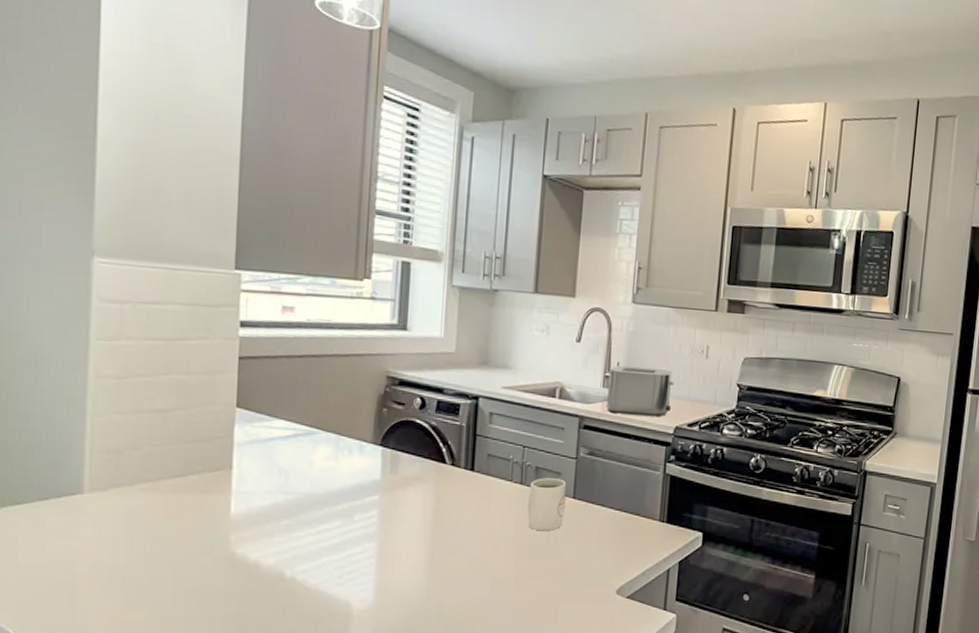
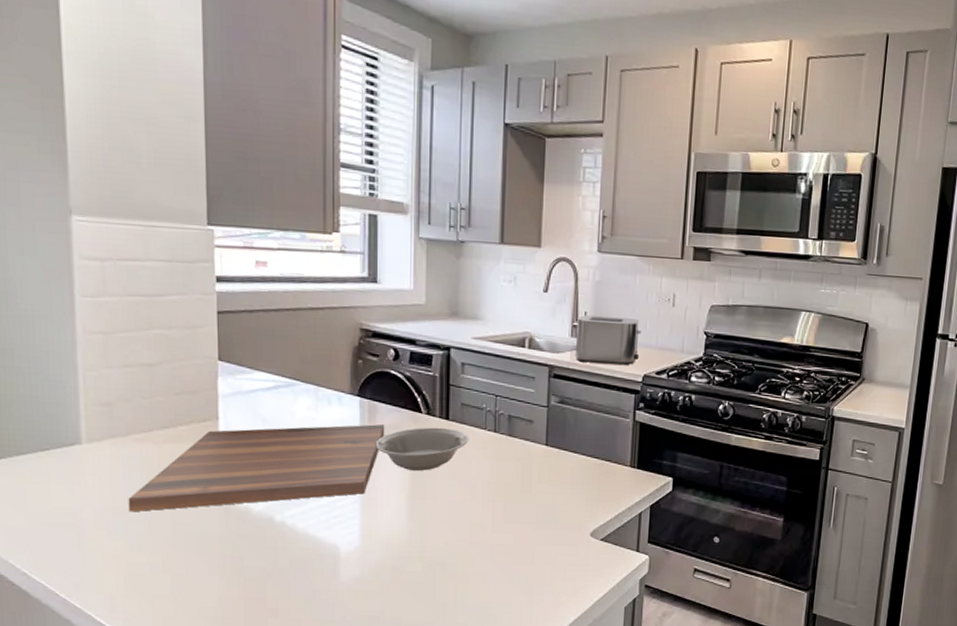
cutting board: none [128,475,408,567] -> present [128,424,385,512]
bowl: none [396,478,494,524] -> present [375,427,469,471]
mug: present [527,478,567,531] -> none [502,426,539,477]

